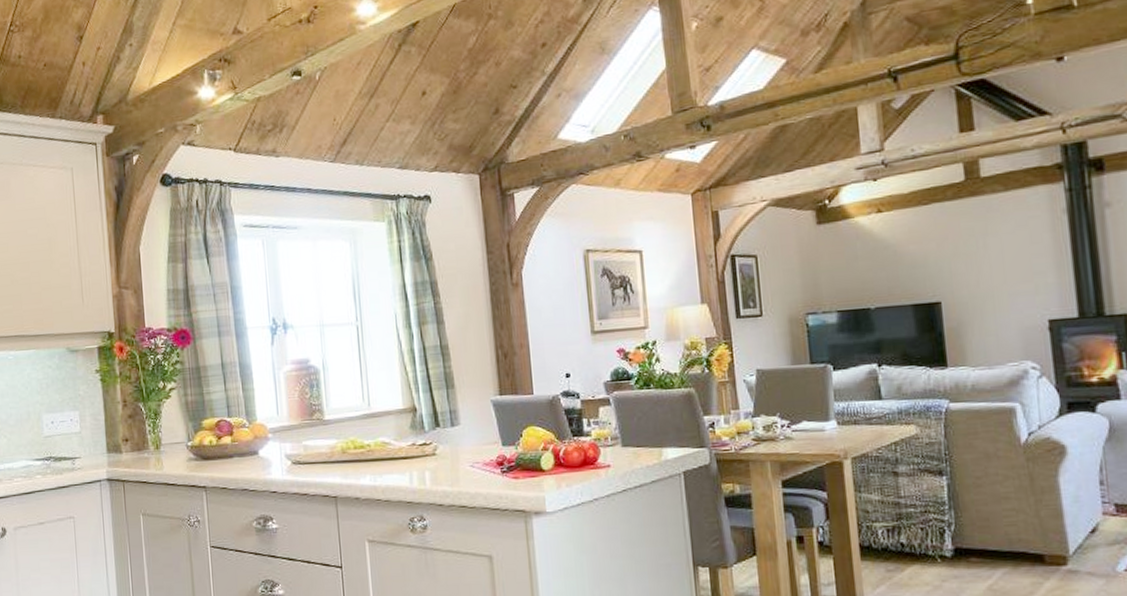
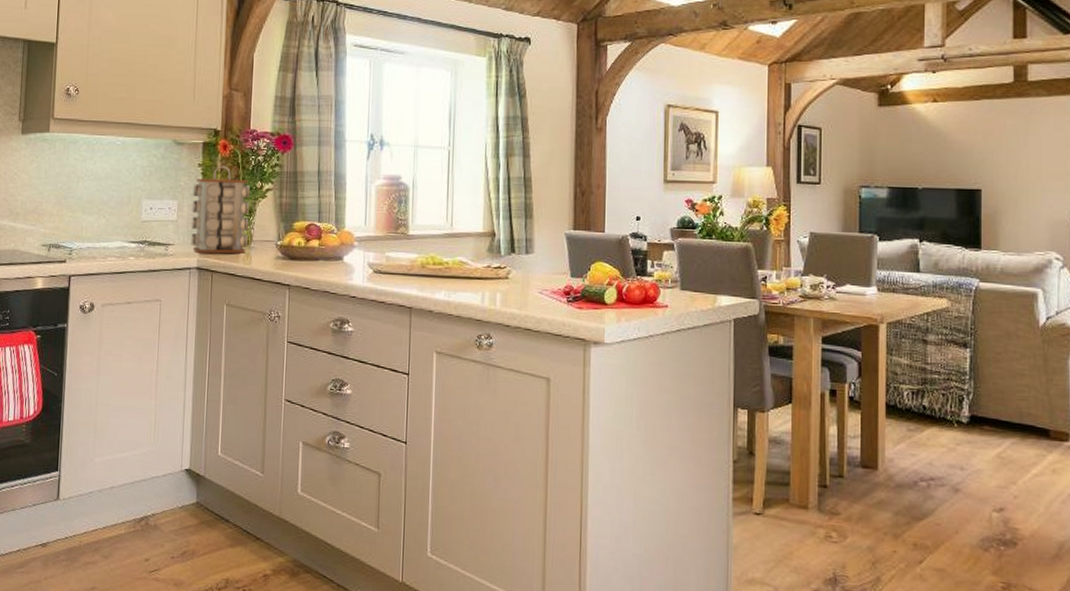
spice rack: none [92,369,158,465] -> present [190,166,250,256]

